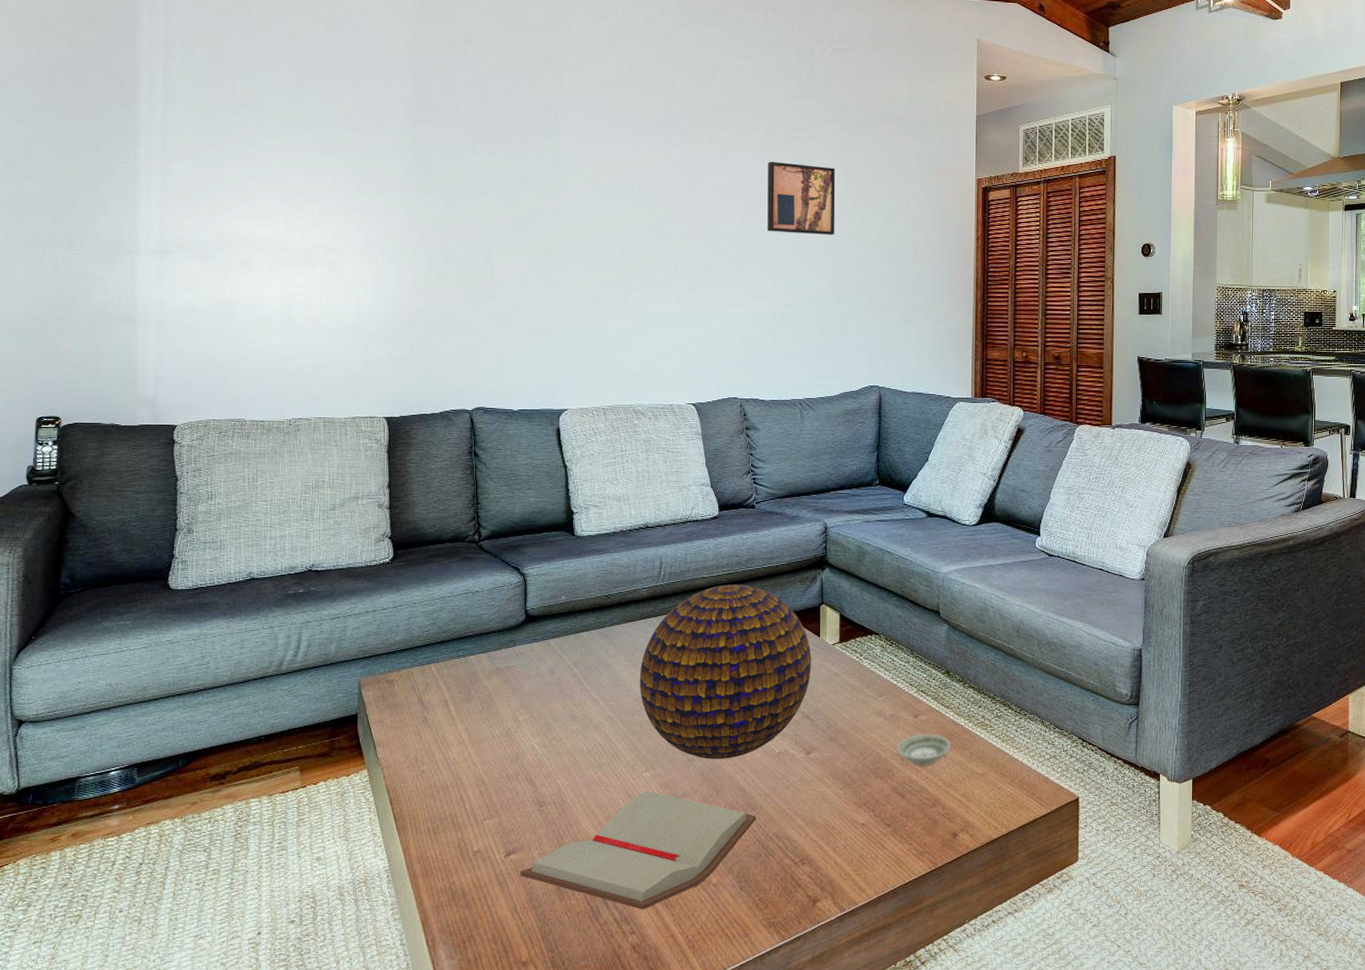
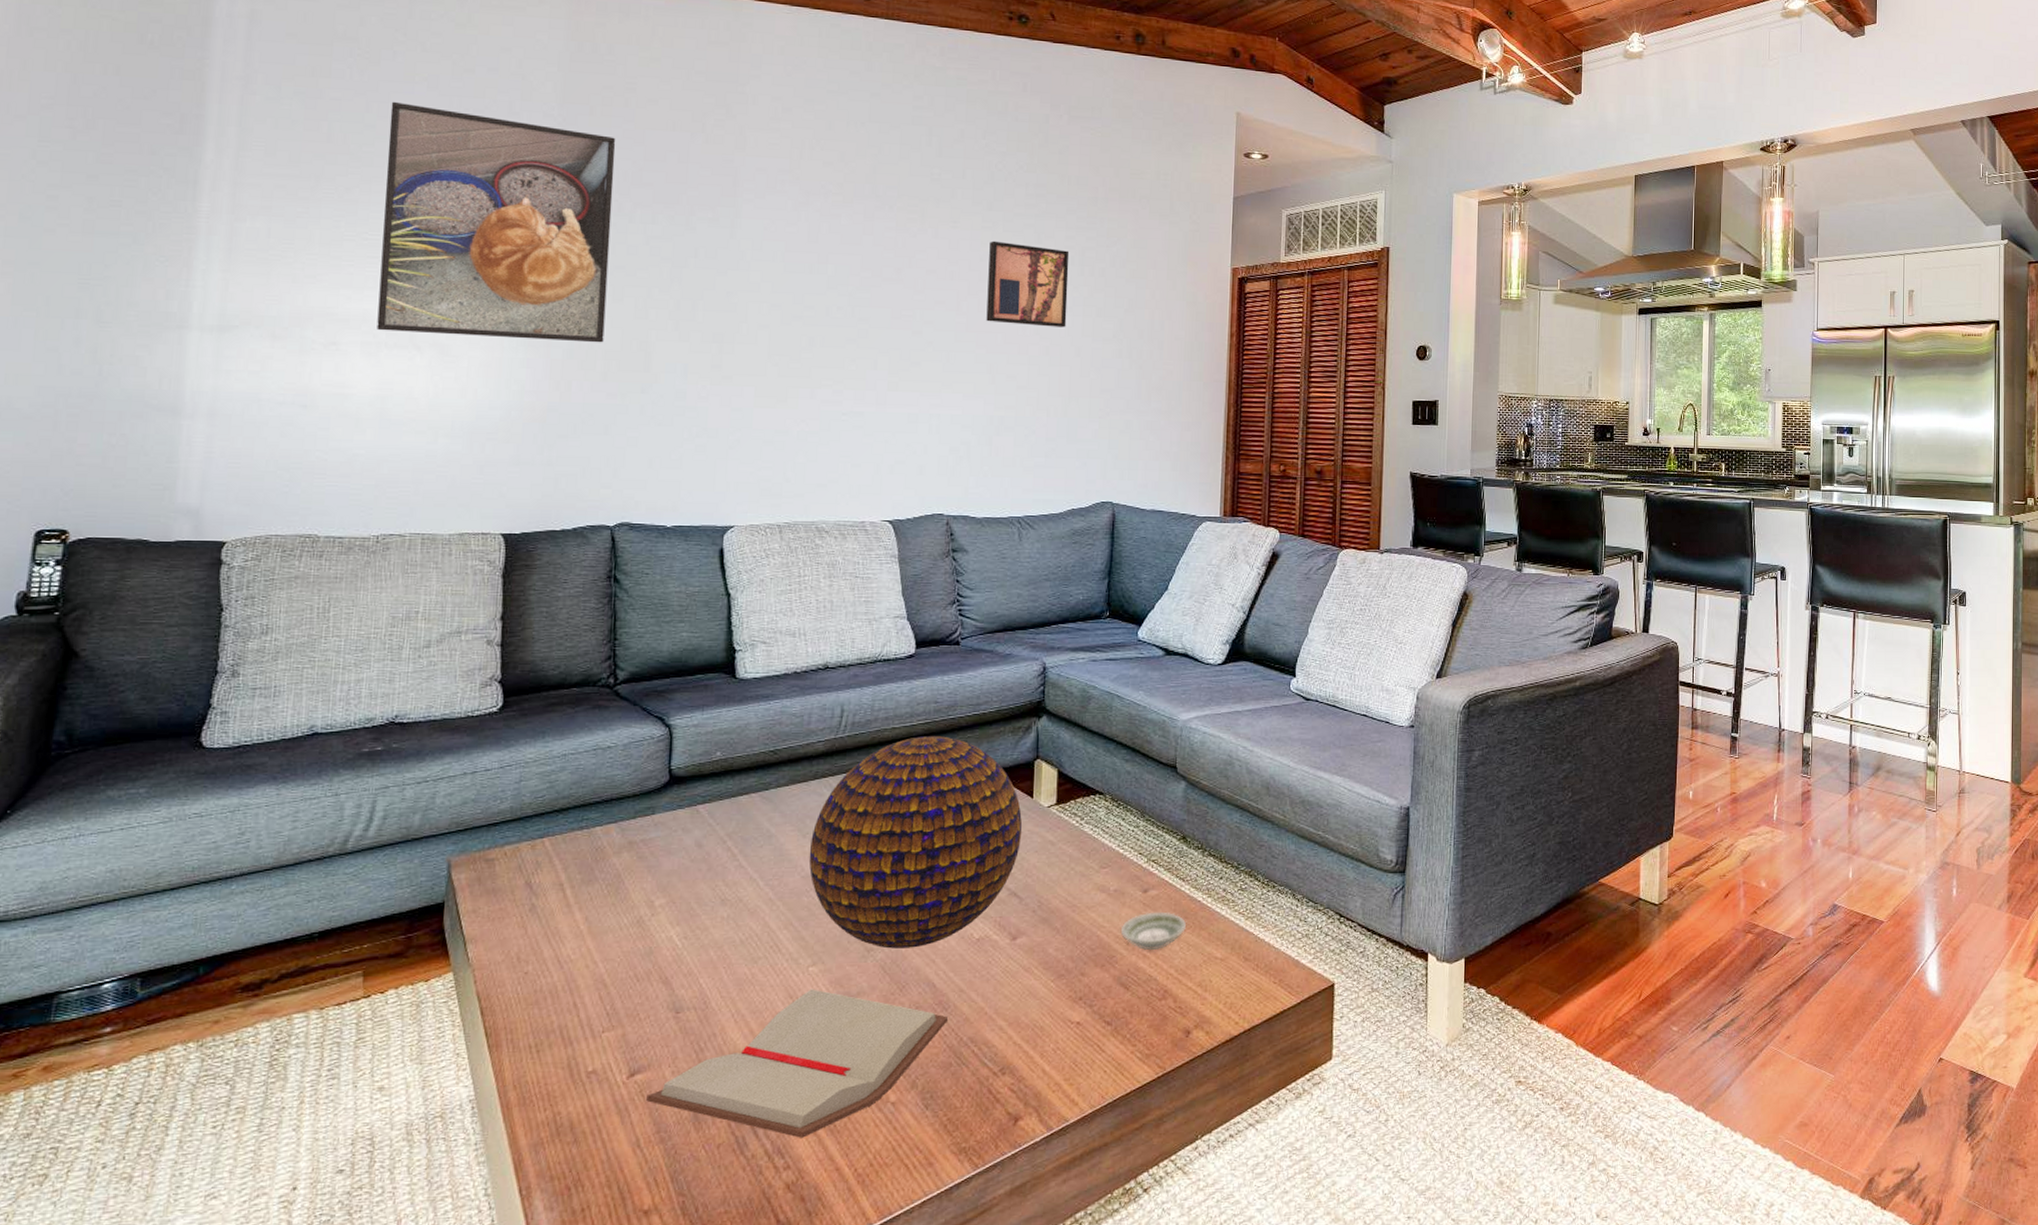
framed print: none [279,60,458,258] -> present [377,101,616,343]

